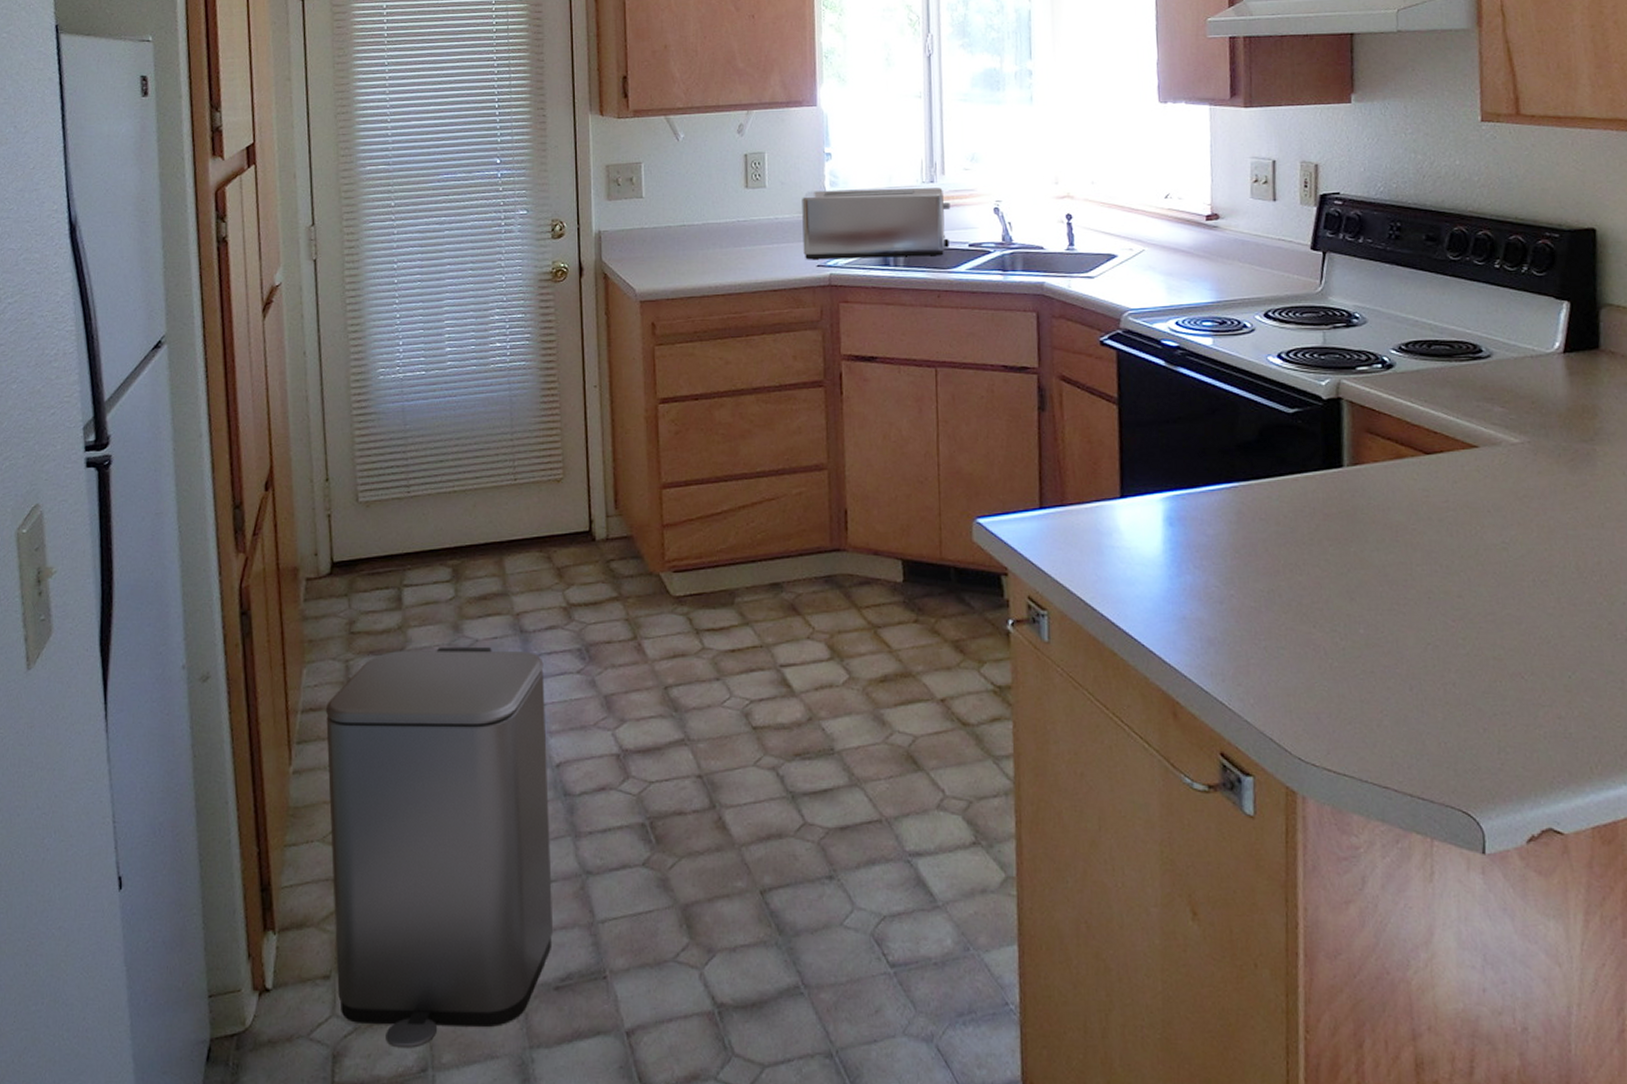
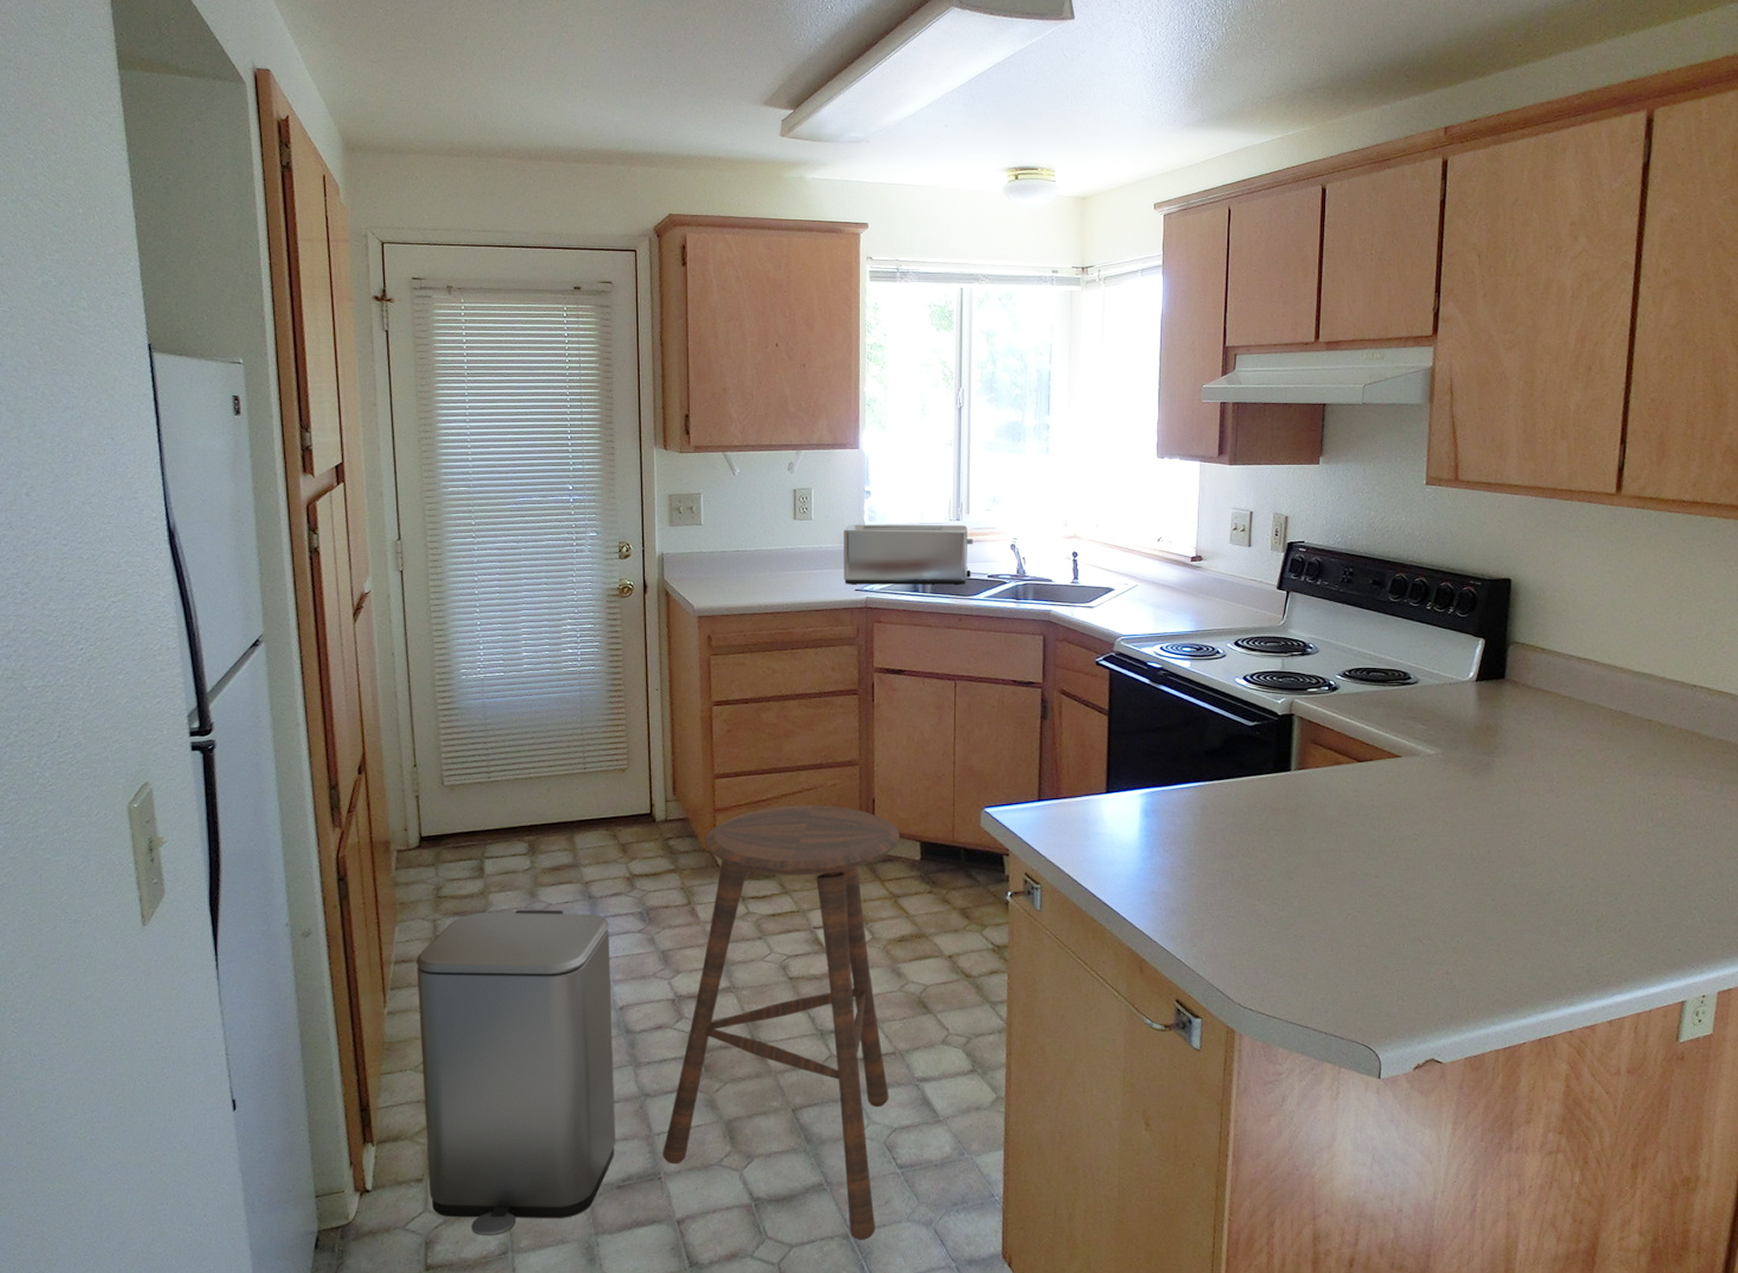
bar stool: none [607,517,878,1060] -> present [662,804,900,1240]

